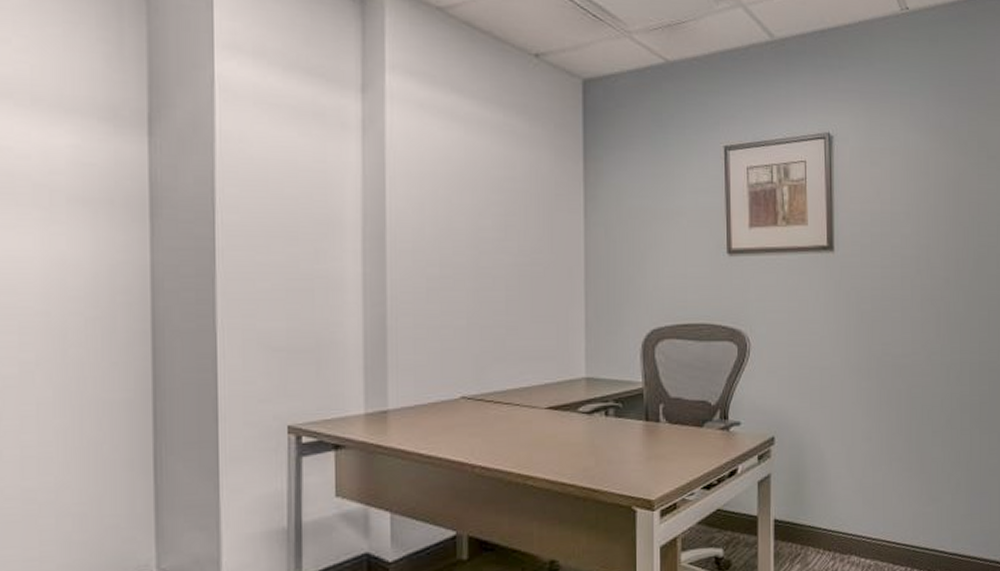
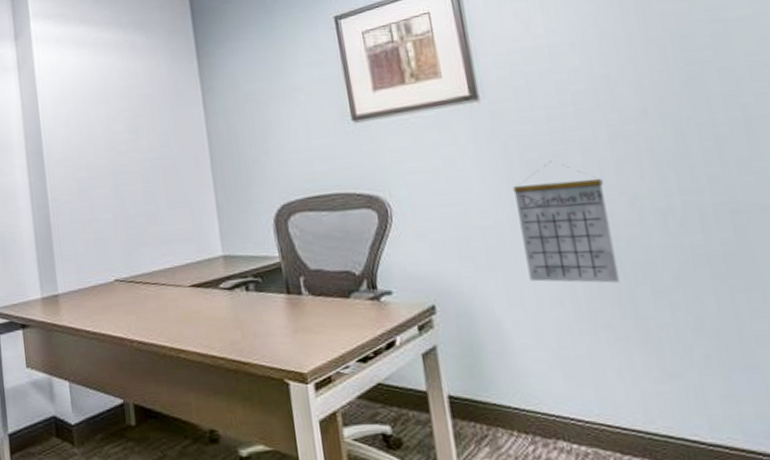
calendar: none [848,314,912,423] -> present [512,161,620,283]

